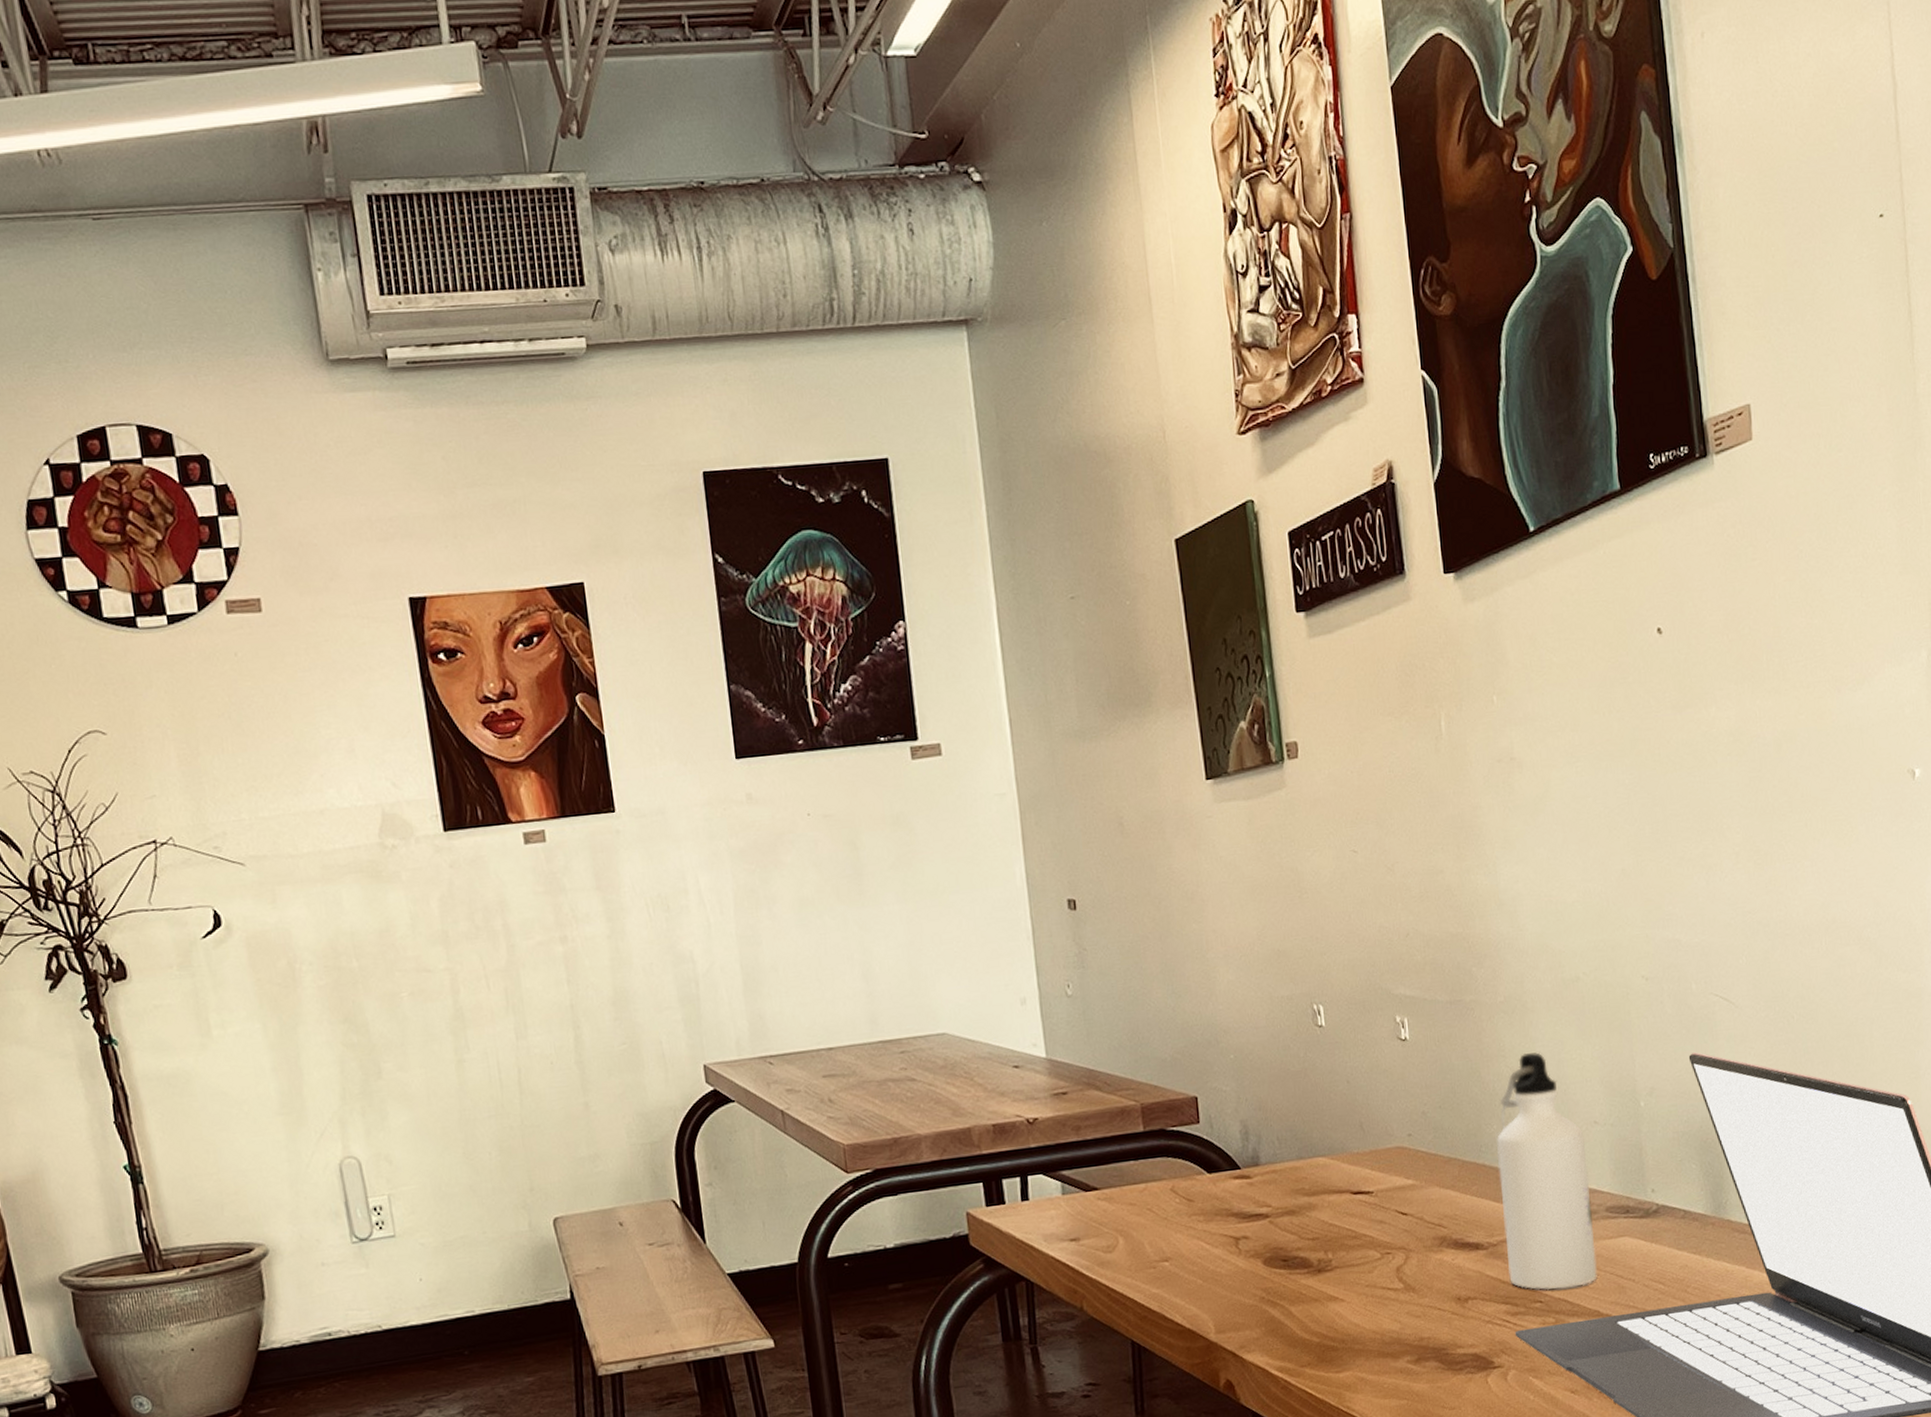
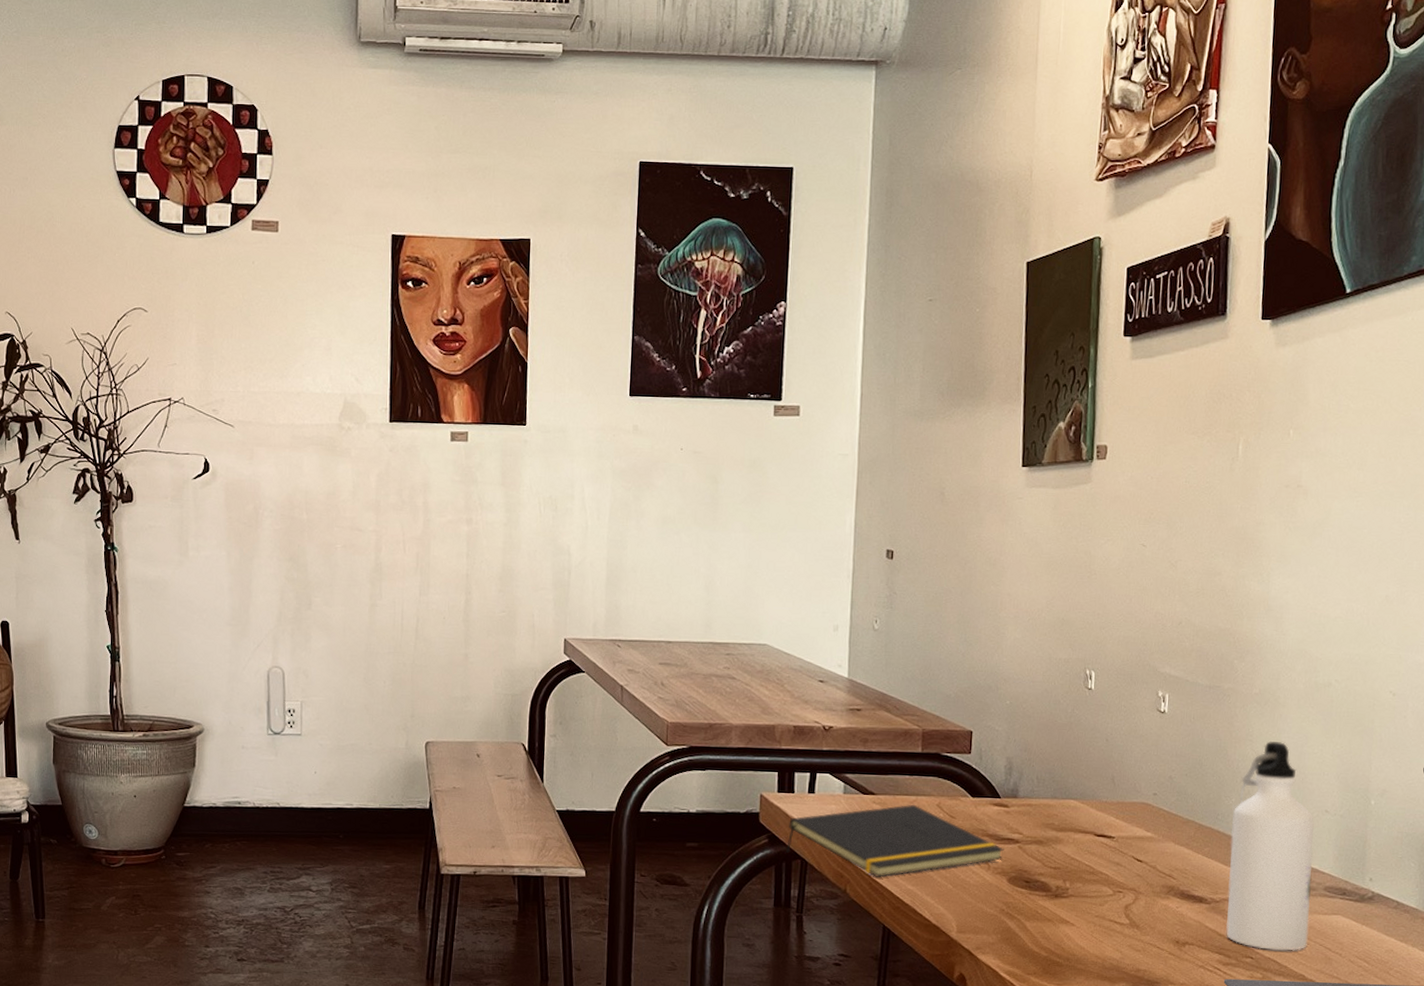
notepad: none [1004,1193,1254,1286] -> present [785,804,1004,878]

